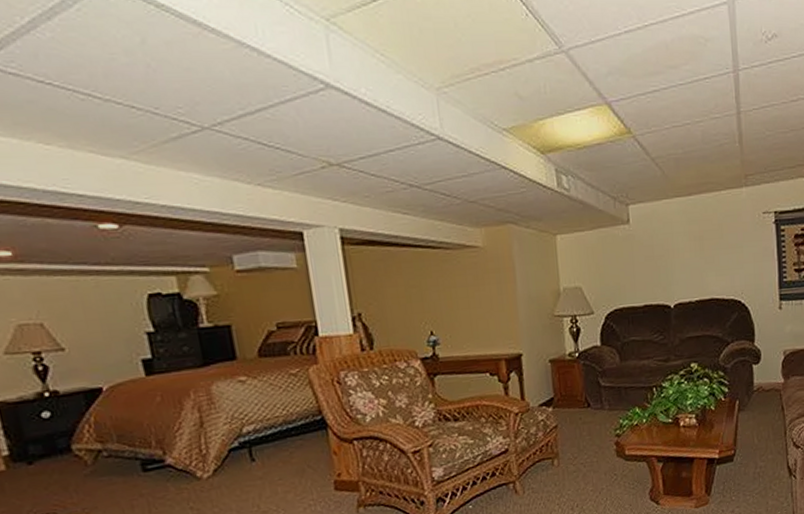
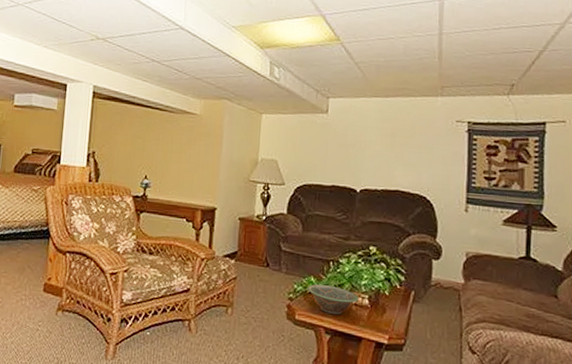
decorative bowl: none [634,412,687,442] -> present [308,284,359,315]

